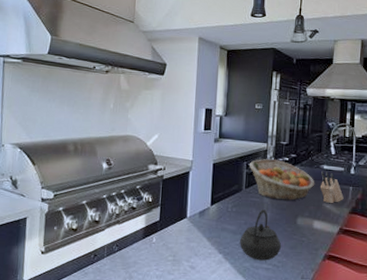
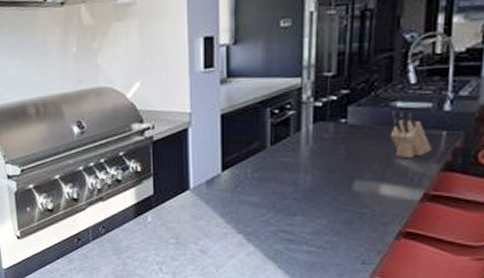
kettle: present [240,209,282,261] -> none [267,172,330,241]
fruit basket: present [250,159,315,201] -> none [276,100,382,158]

